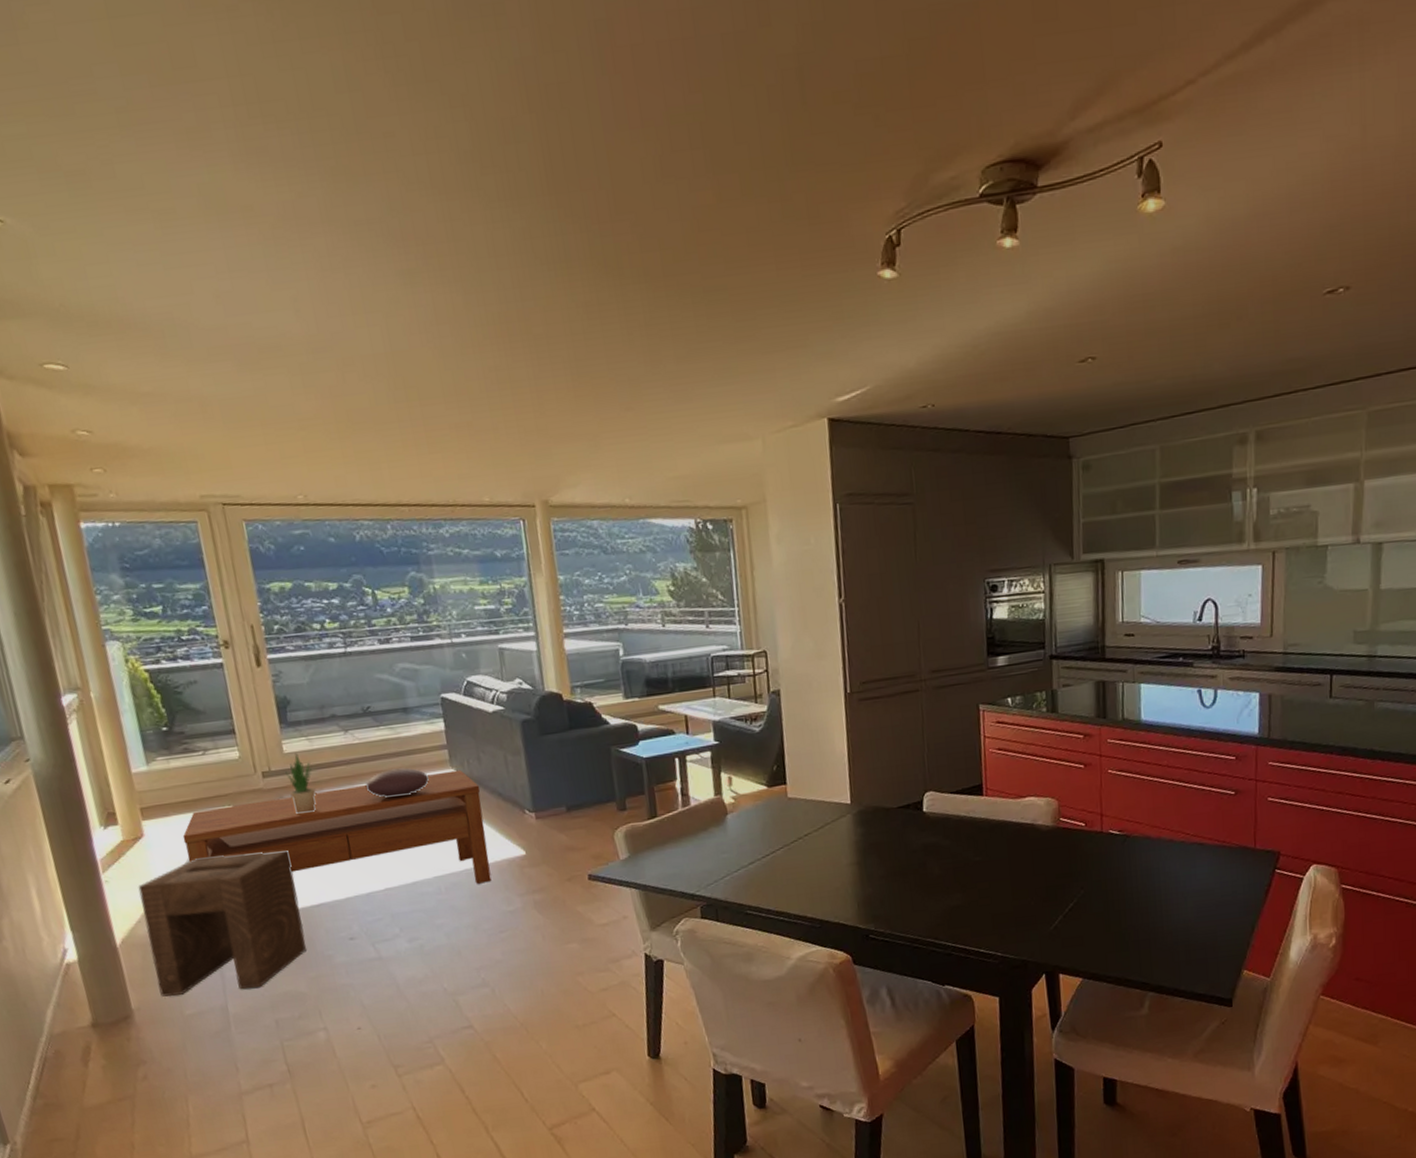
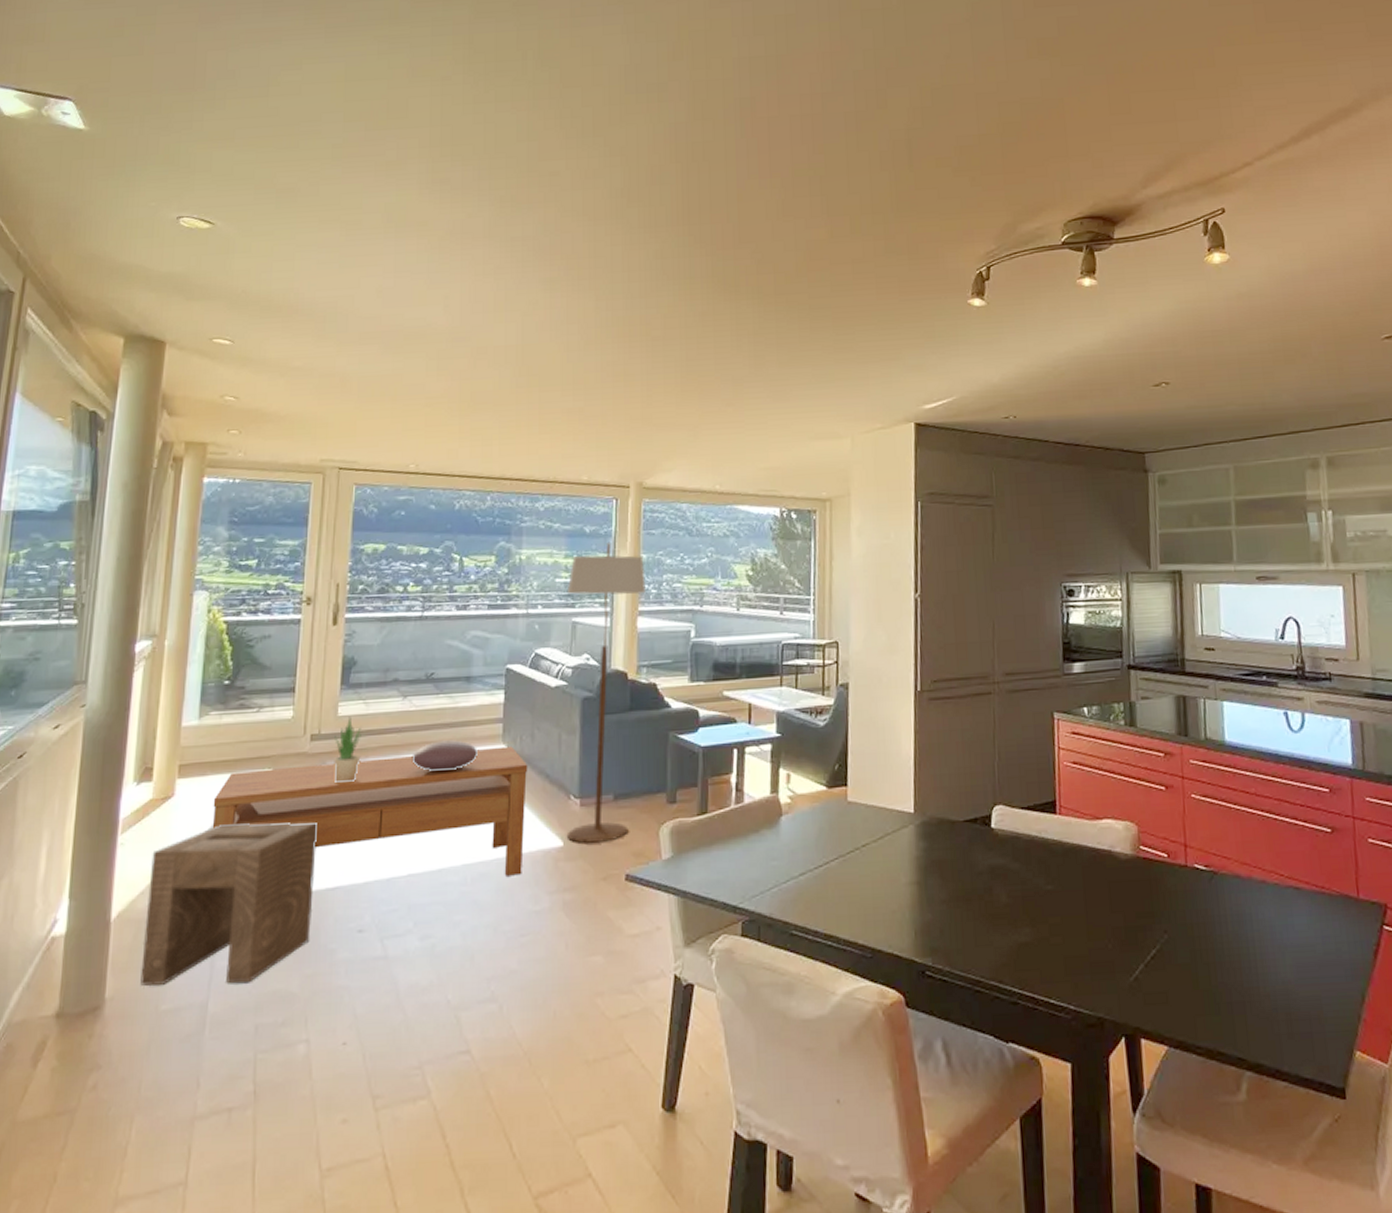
floor lamp: none [487,565,585,851] -> present [566,541,646,843]

